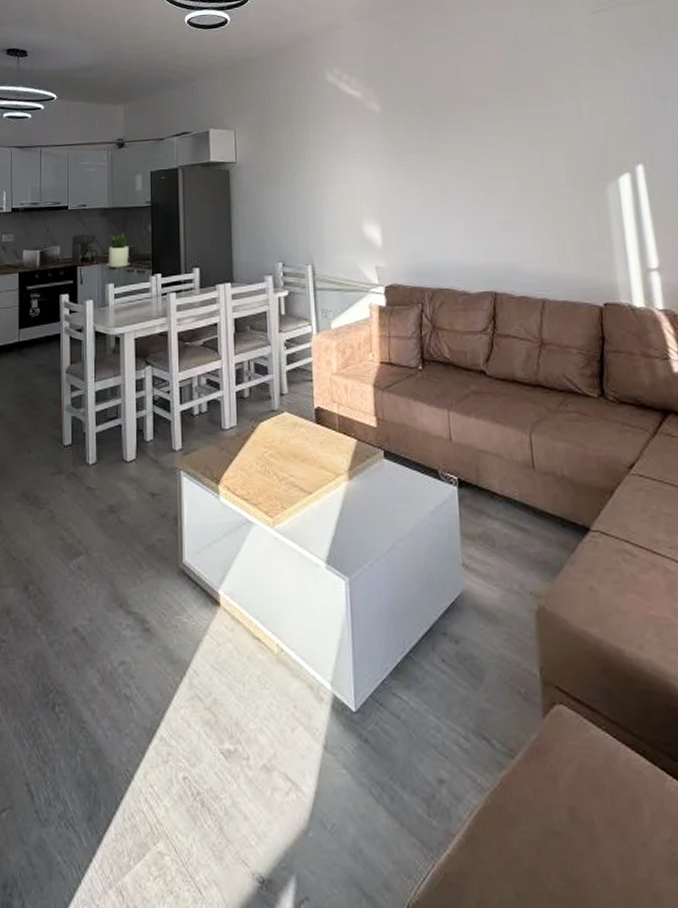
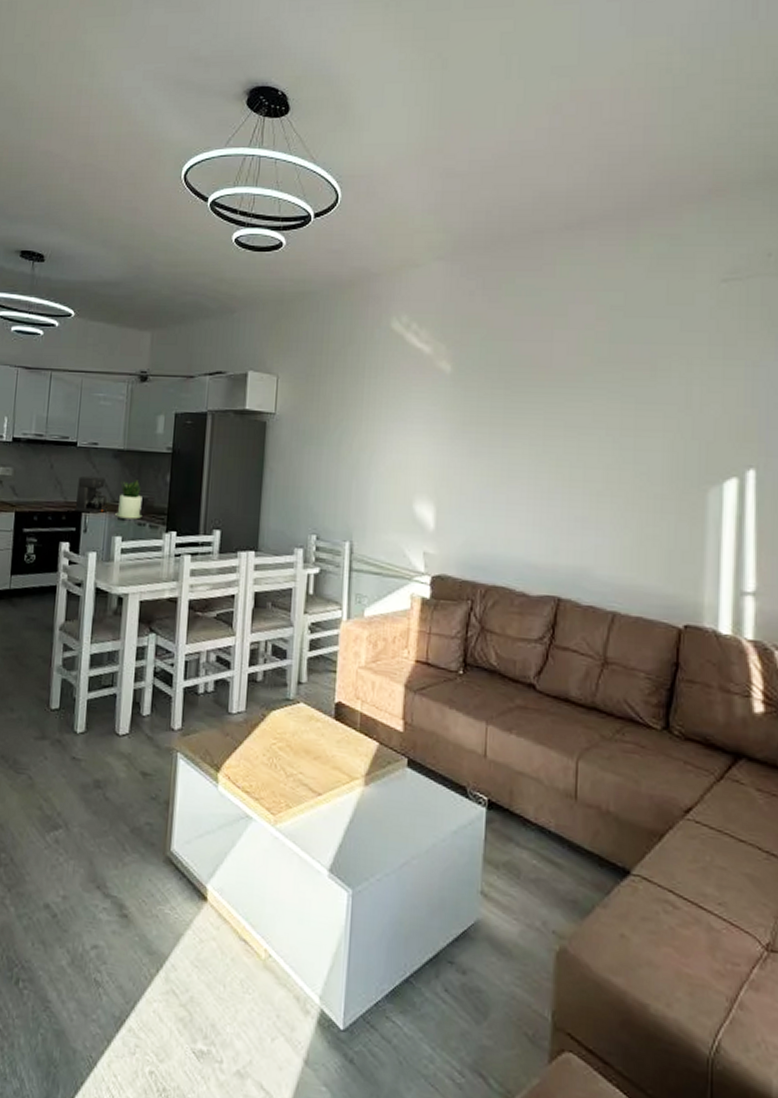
toaster: present [22,244,61,270] -> none [19,483,65,511]

